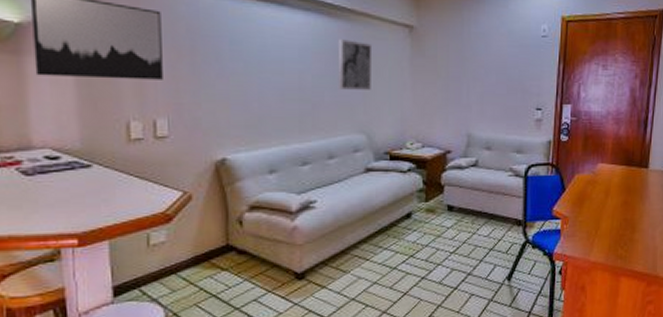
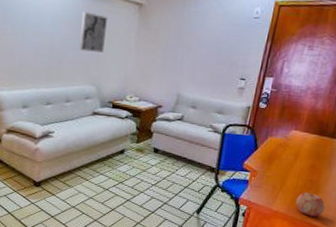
apple: none [614,233,645,262] -> present [295,192,326,217]

